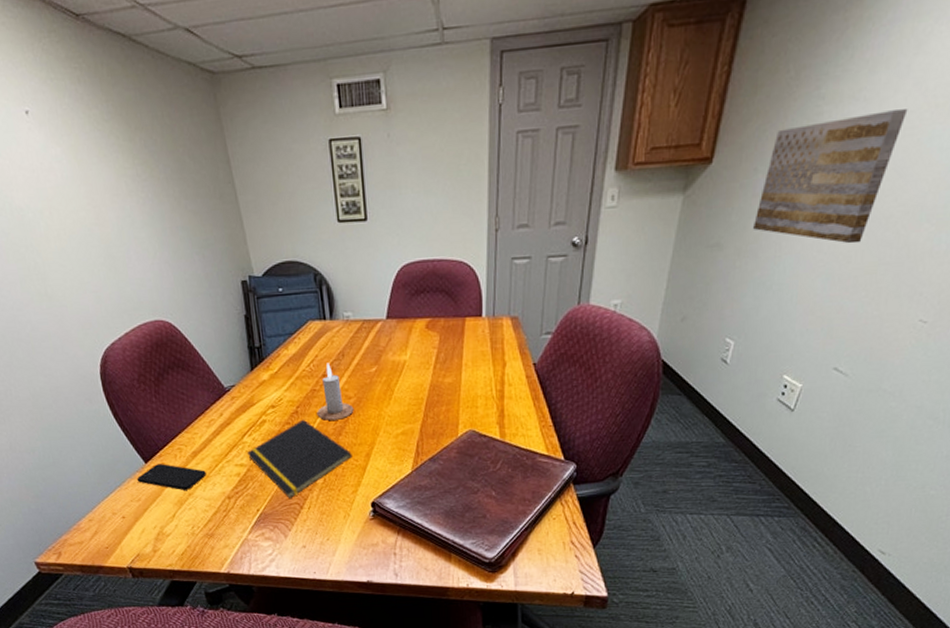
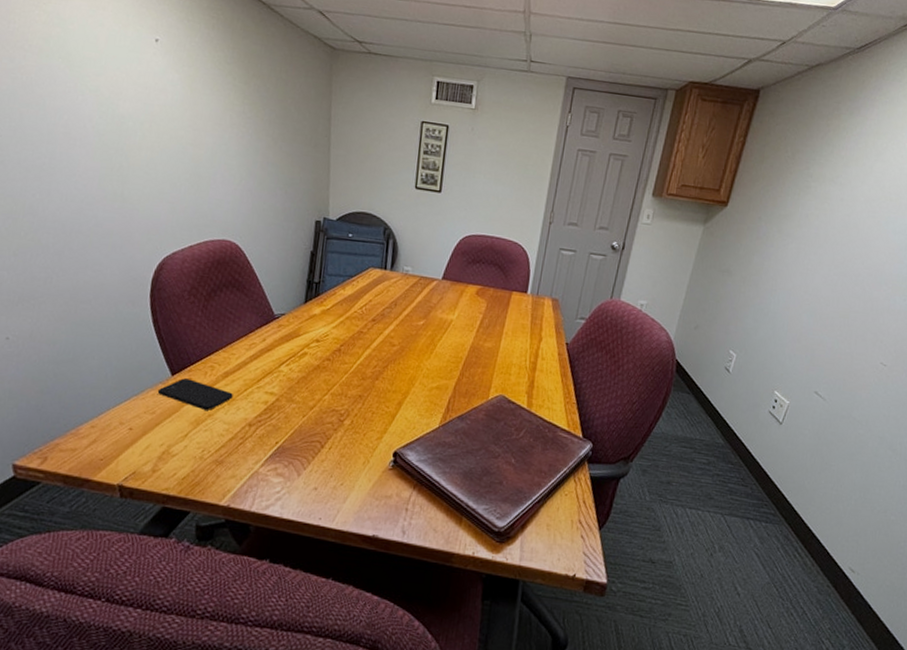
notepad: present [247,419,352,498] -> none [280,358,385,436]
candle: present [317,363,354,421] -> none [358,309,396,365]
wall art: present [753,109,908,244] -> none [756,192,871,292]

